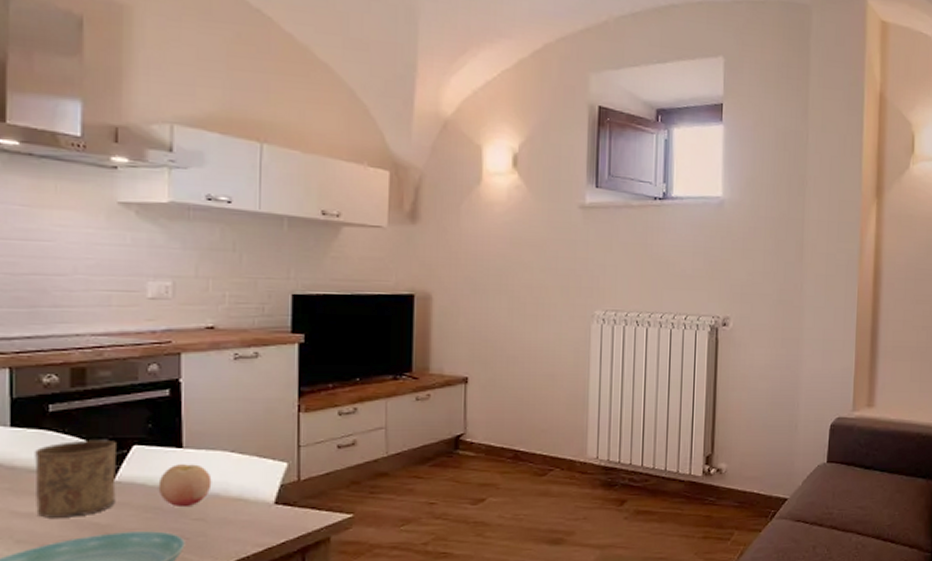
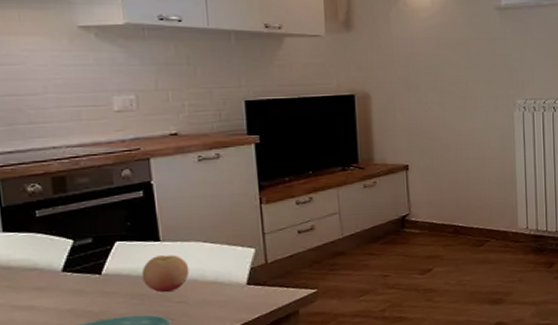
cup: present [34,439,116,518] -> none [27,238,105,310]

